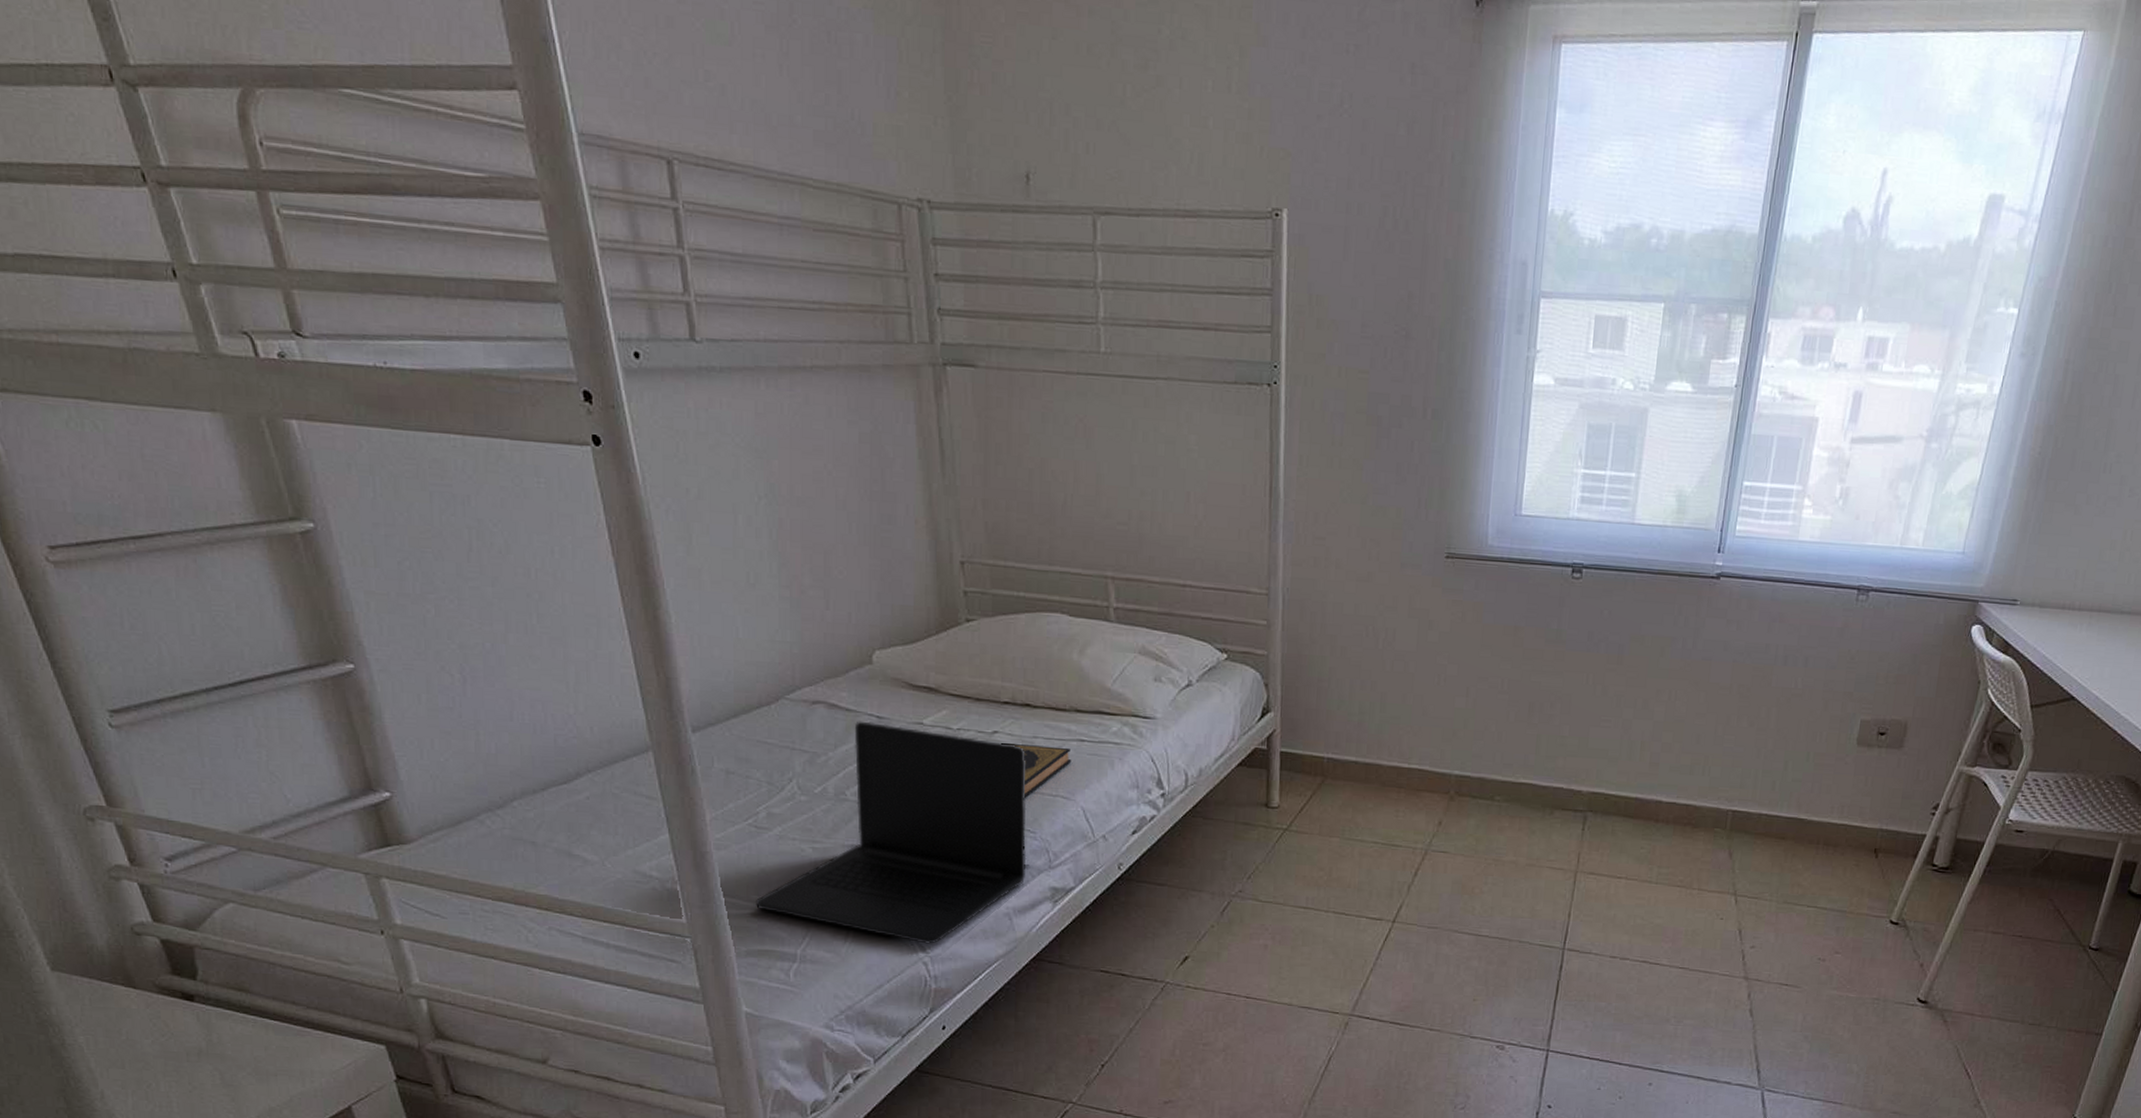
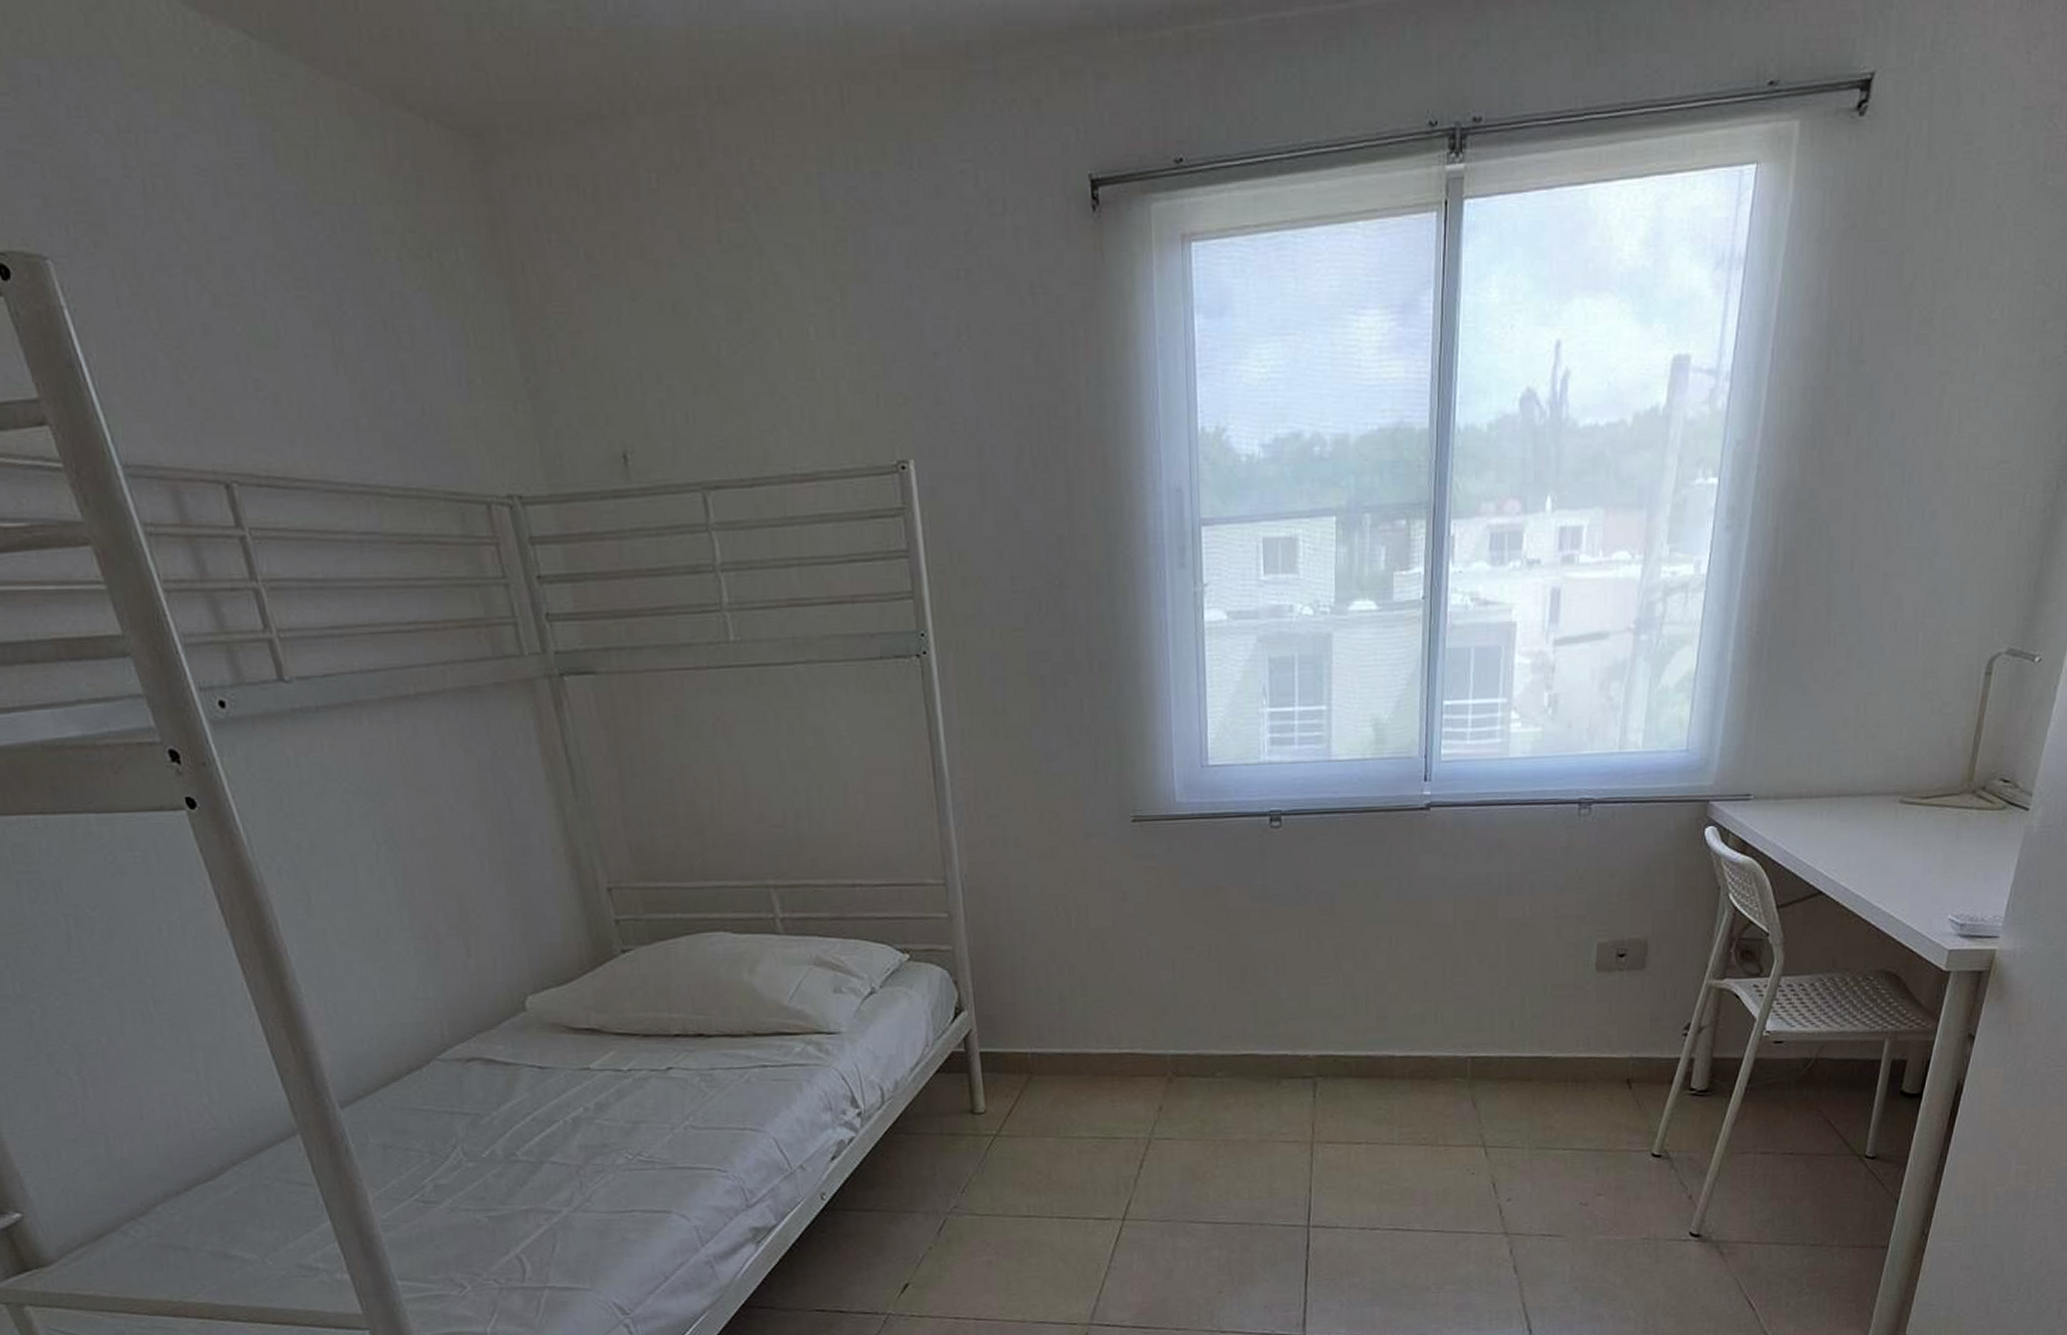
laptop: present [755,721,1027,945] -> none [433,1073,722,1306]
hardback book: present [1000,743,1072,798] -> none [676,1076,756,1135]

